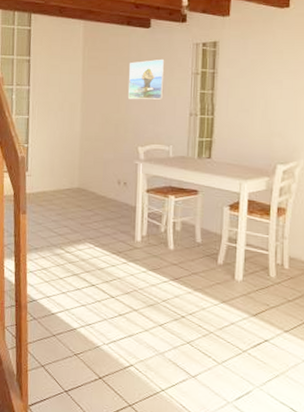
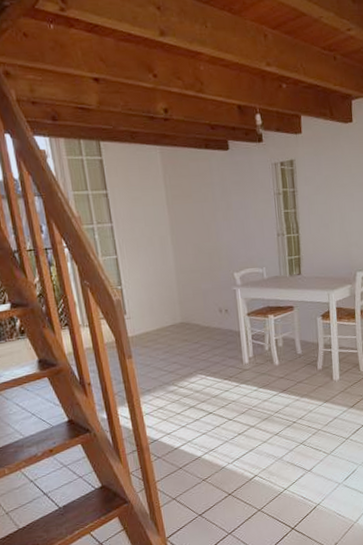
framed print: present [128,59,165,100] -> none [214,181,251,227]

